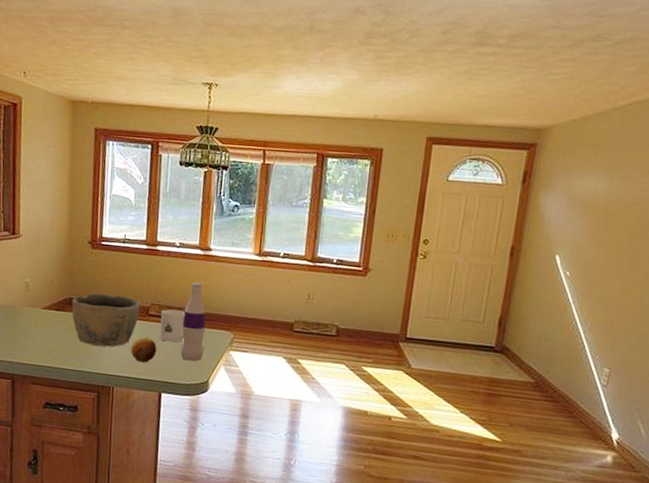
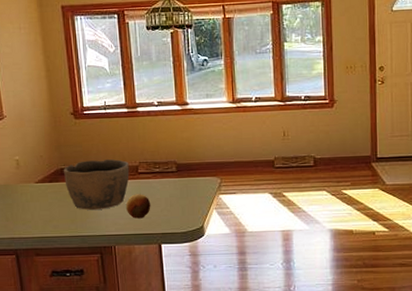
mug: present [159,309,185,343] -> none [150,164,175,196]
bottle: present [180,281,206,361] -> none [171,135,196,210]

